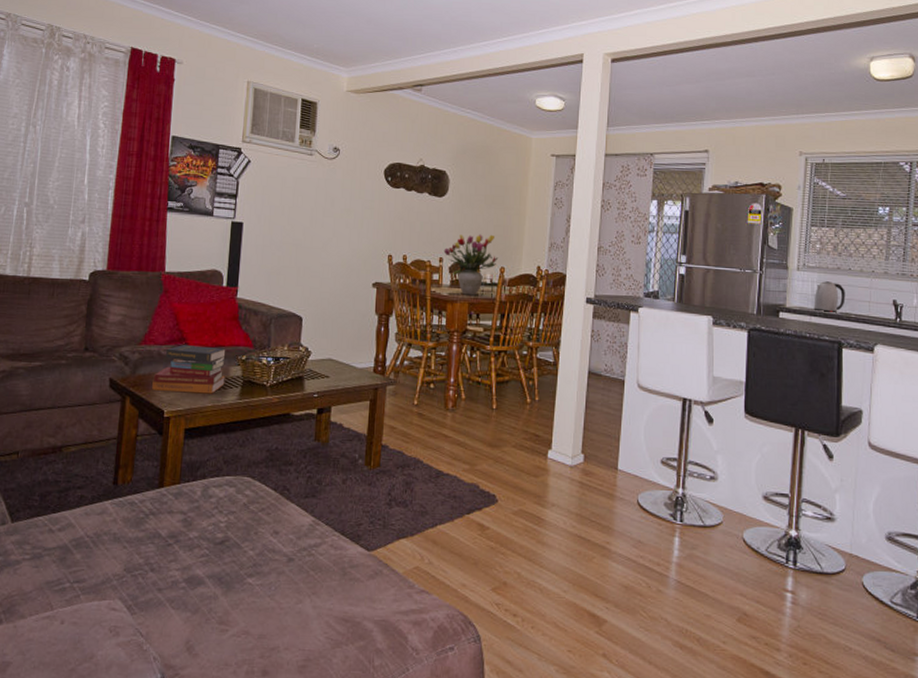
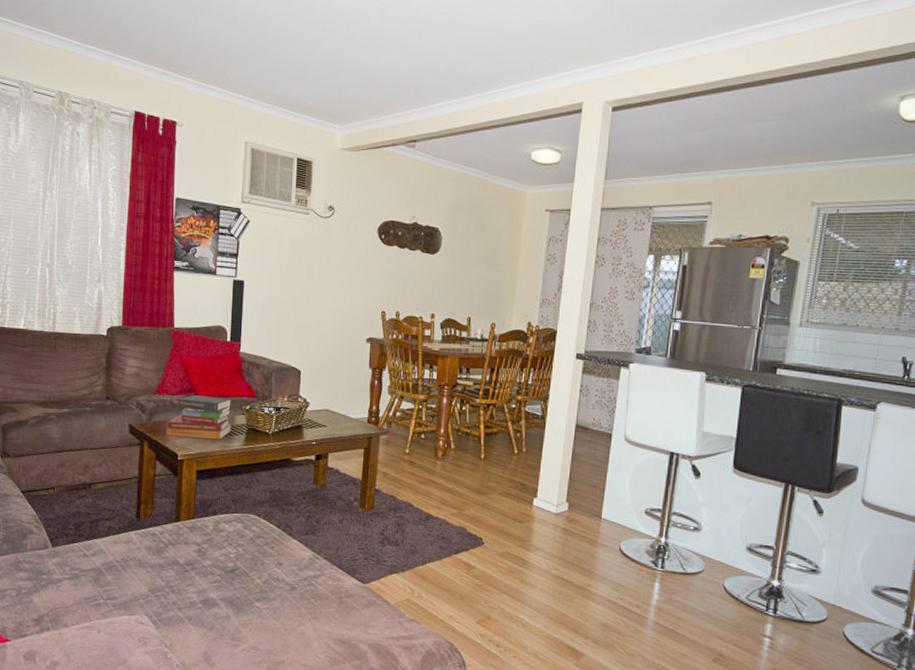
flower arrangement: present [444,234,499,295] -> none [435,290,490,351]
kettle: present [813,281,846,314] -> none [814,337,851,371]

